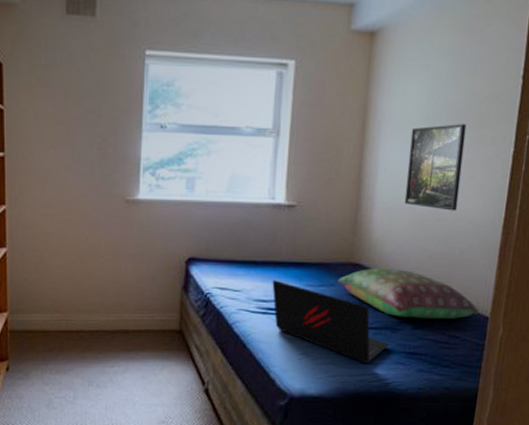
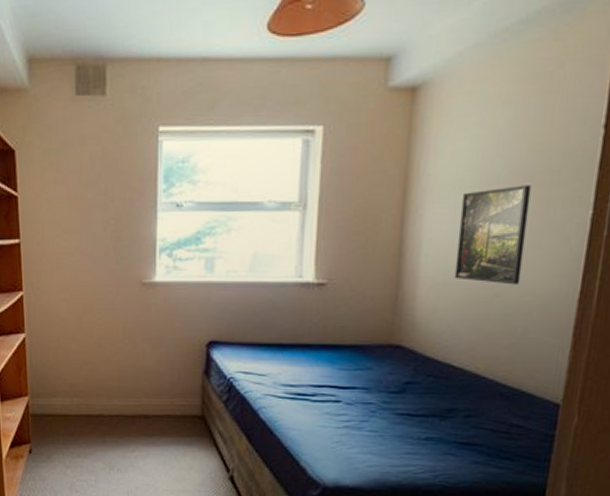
laptop: present [272,280,389,363] -> none [301,363,437,454]
pillow: present [338,269,479,319] -> none [376,351,548,406]

